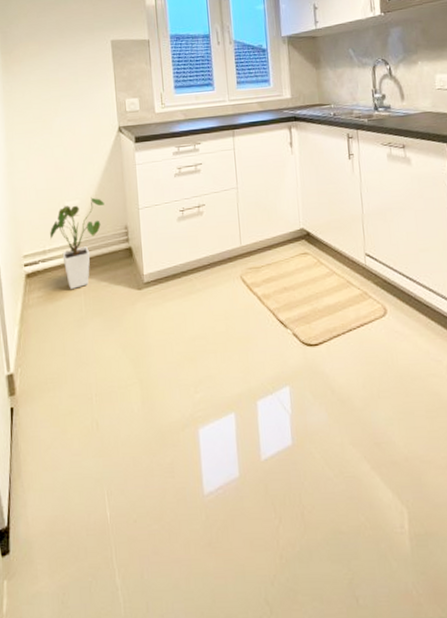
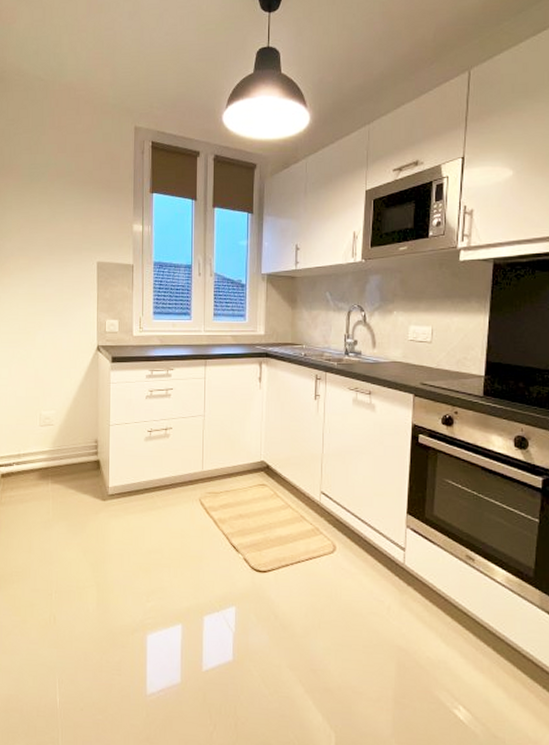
house plant: present [50,197,104,289] -> none [26,409,78,493]

